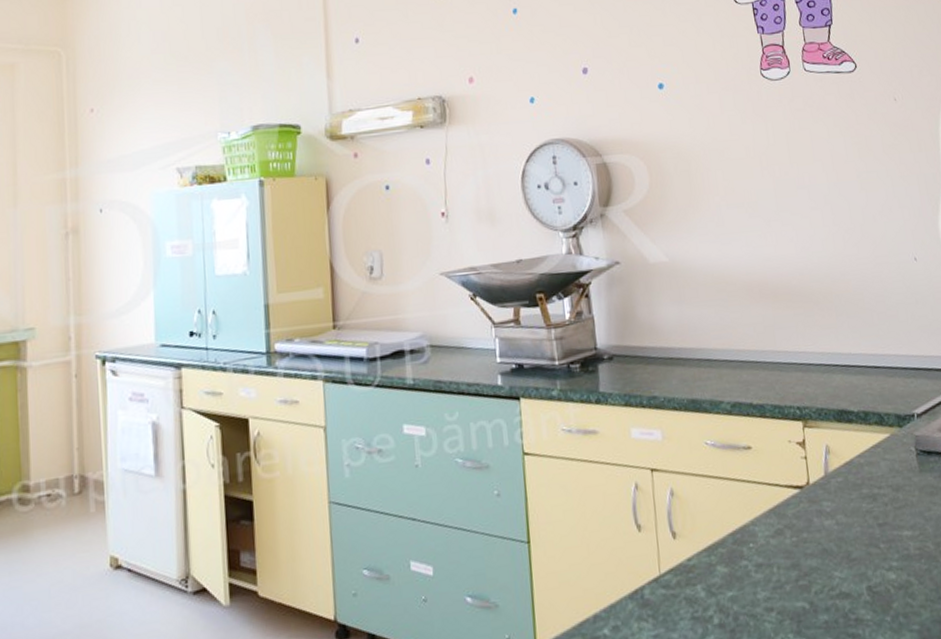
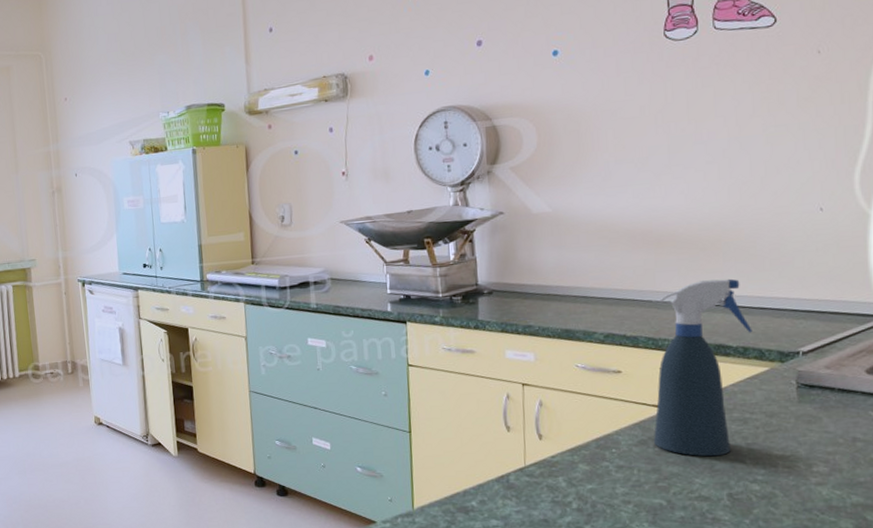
spray bottle: none [775,335,870,544] -> present [653,278,753,457]

